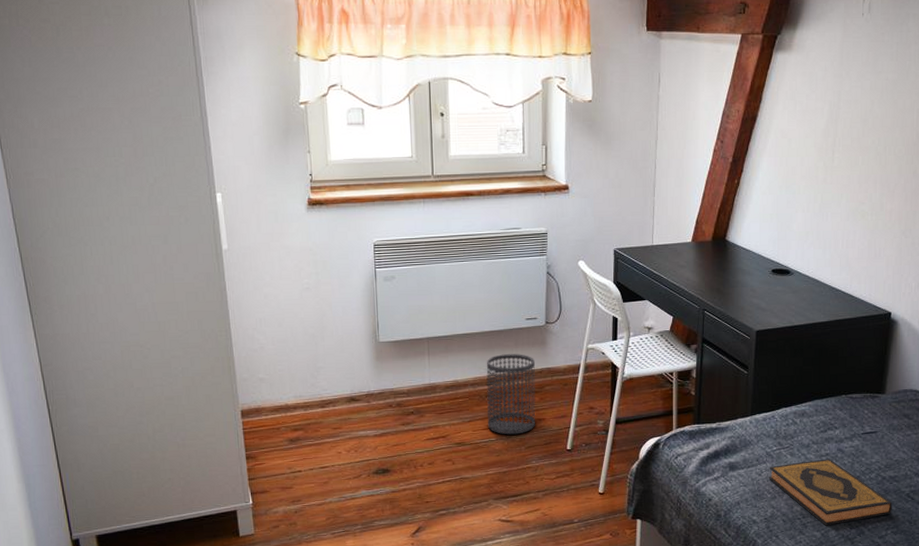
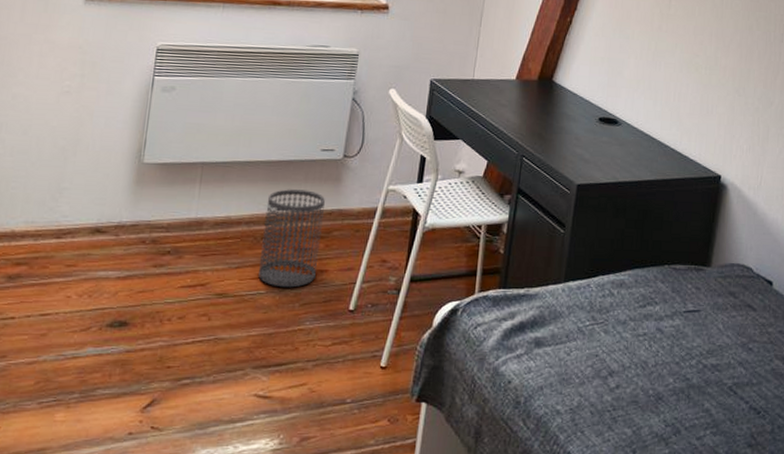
hardback book: present [769,459,892,526] -> none [578,339,713,421]

